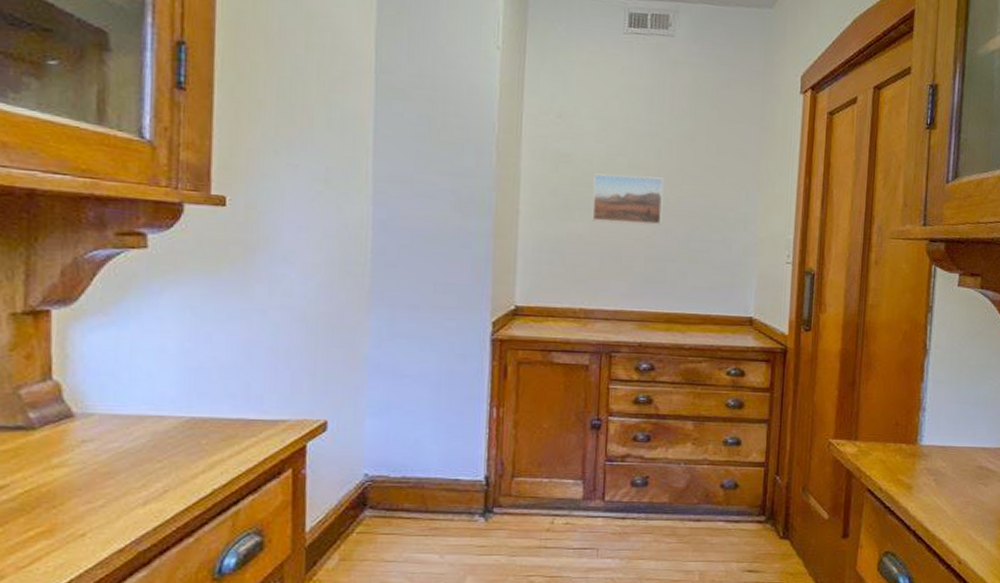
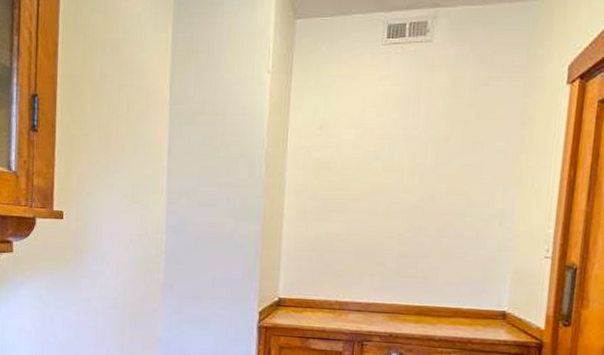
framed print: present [592,173,664,225] -> none [348,178,418,224]

